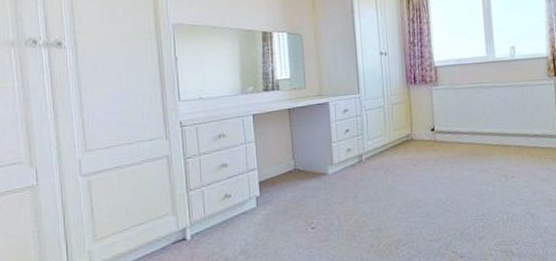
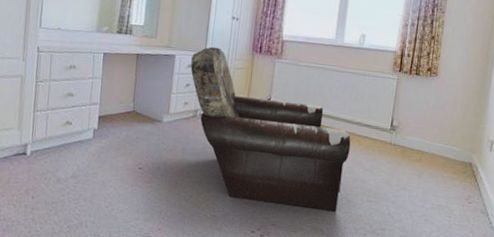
armchair: none [346,86,523,238] -> present [190,47,351,212]

